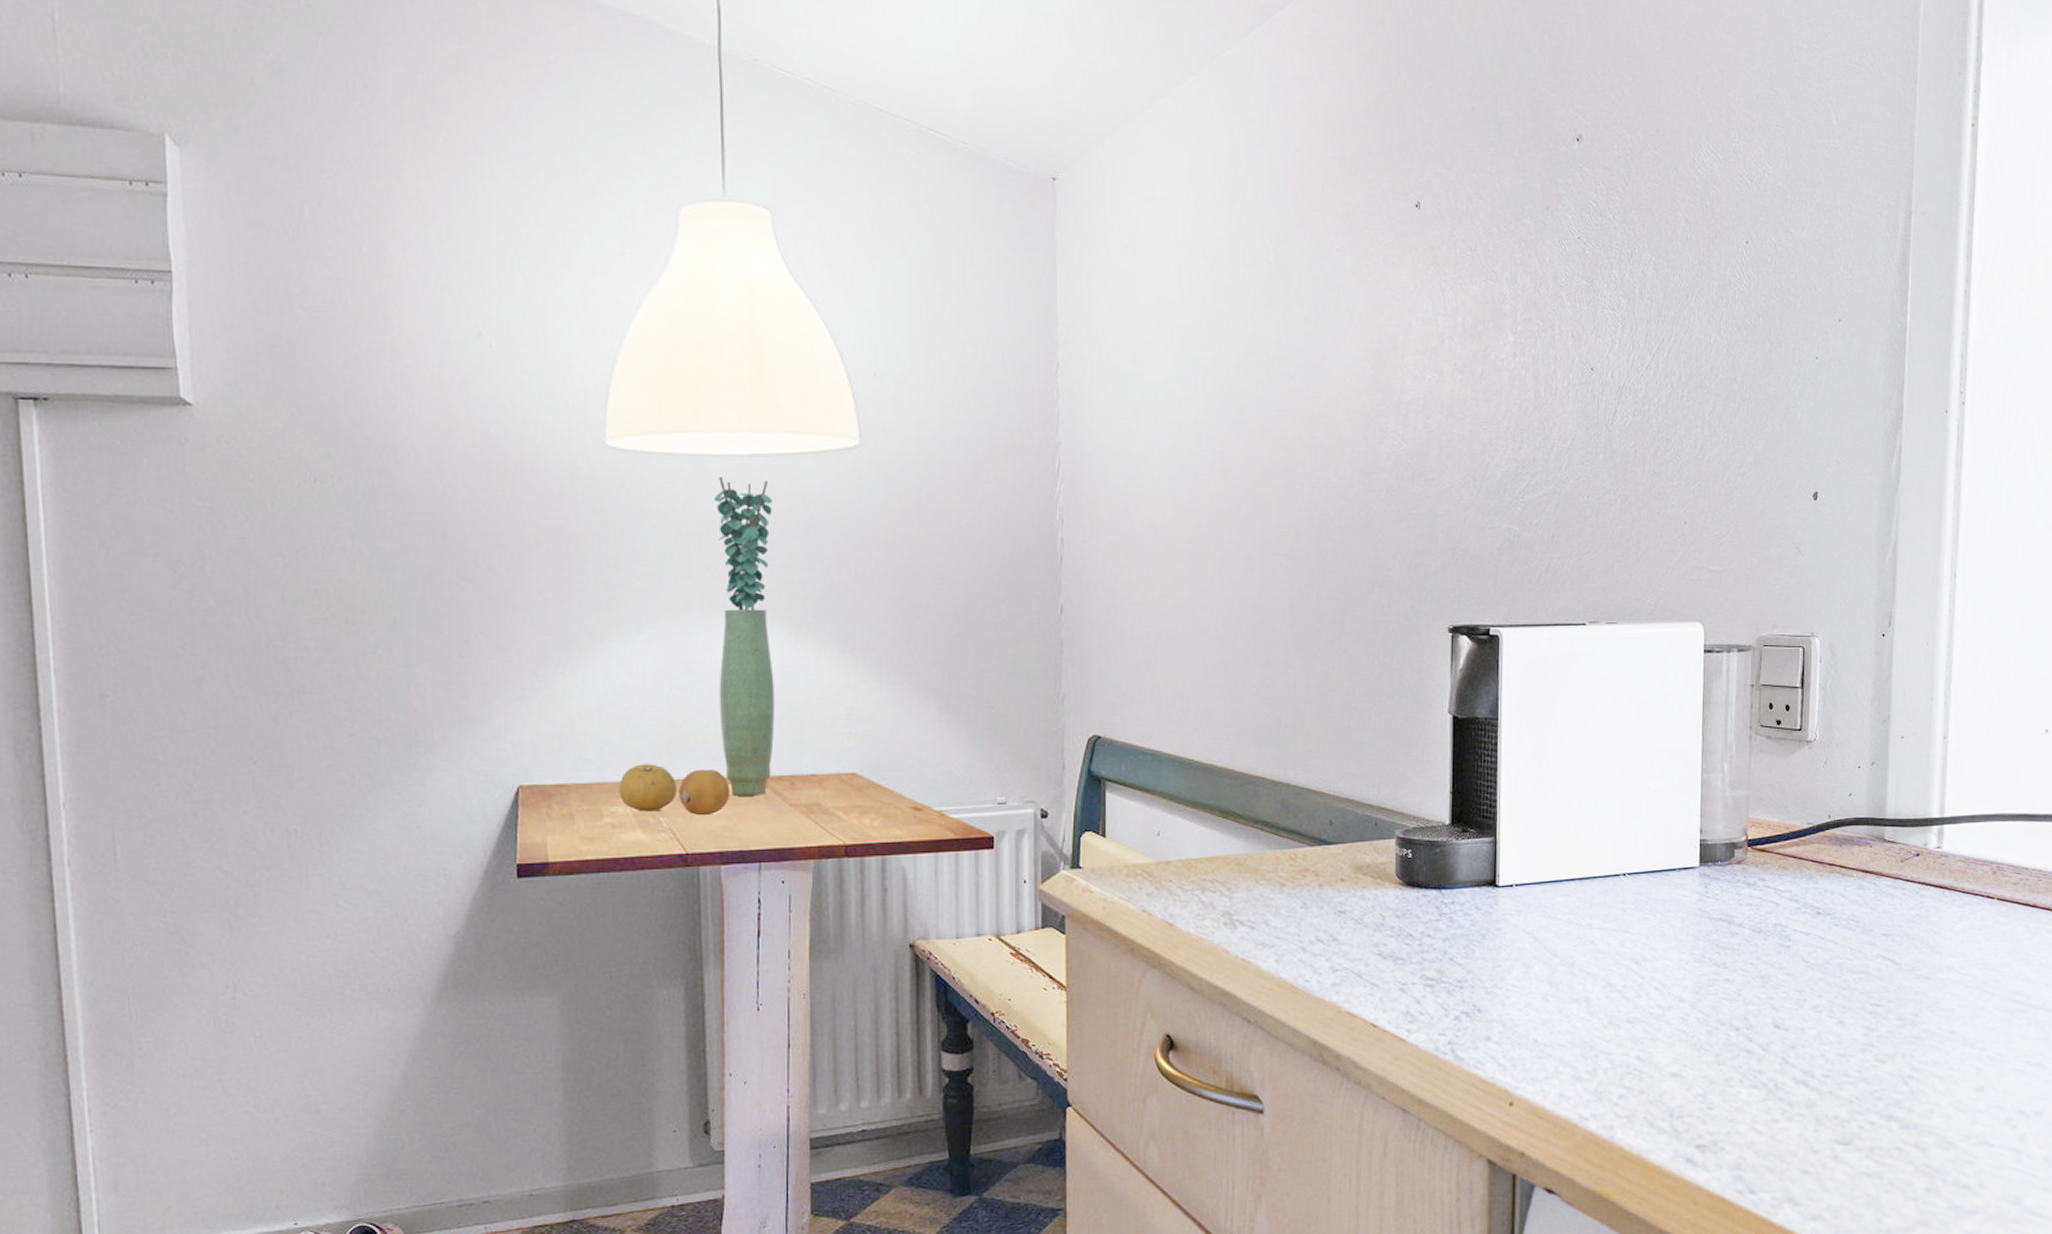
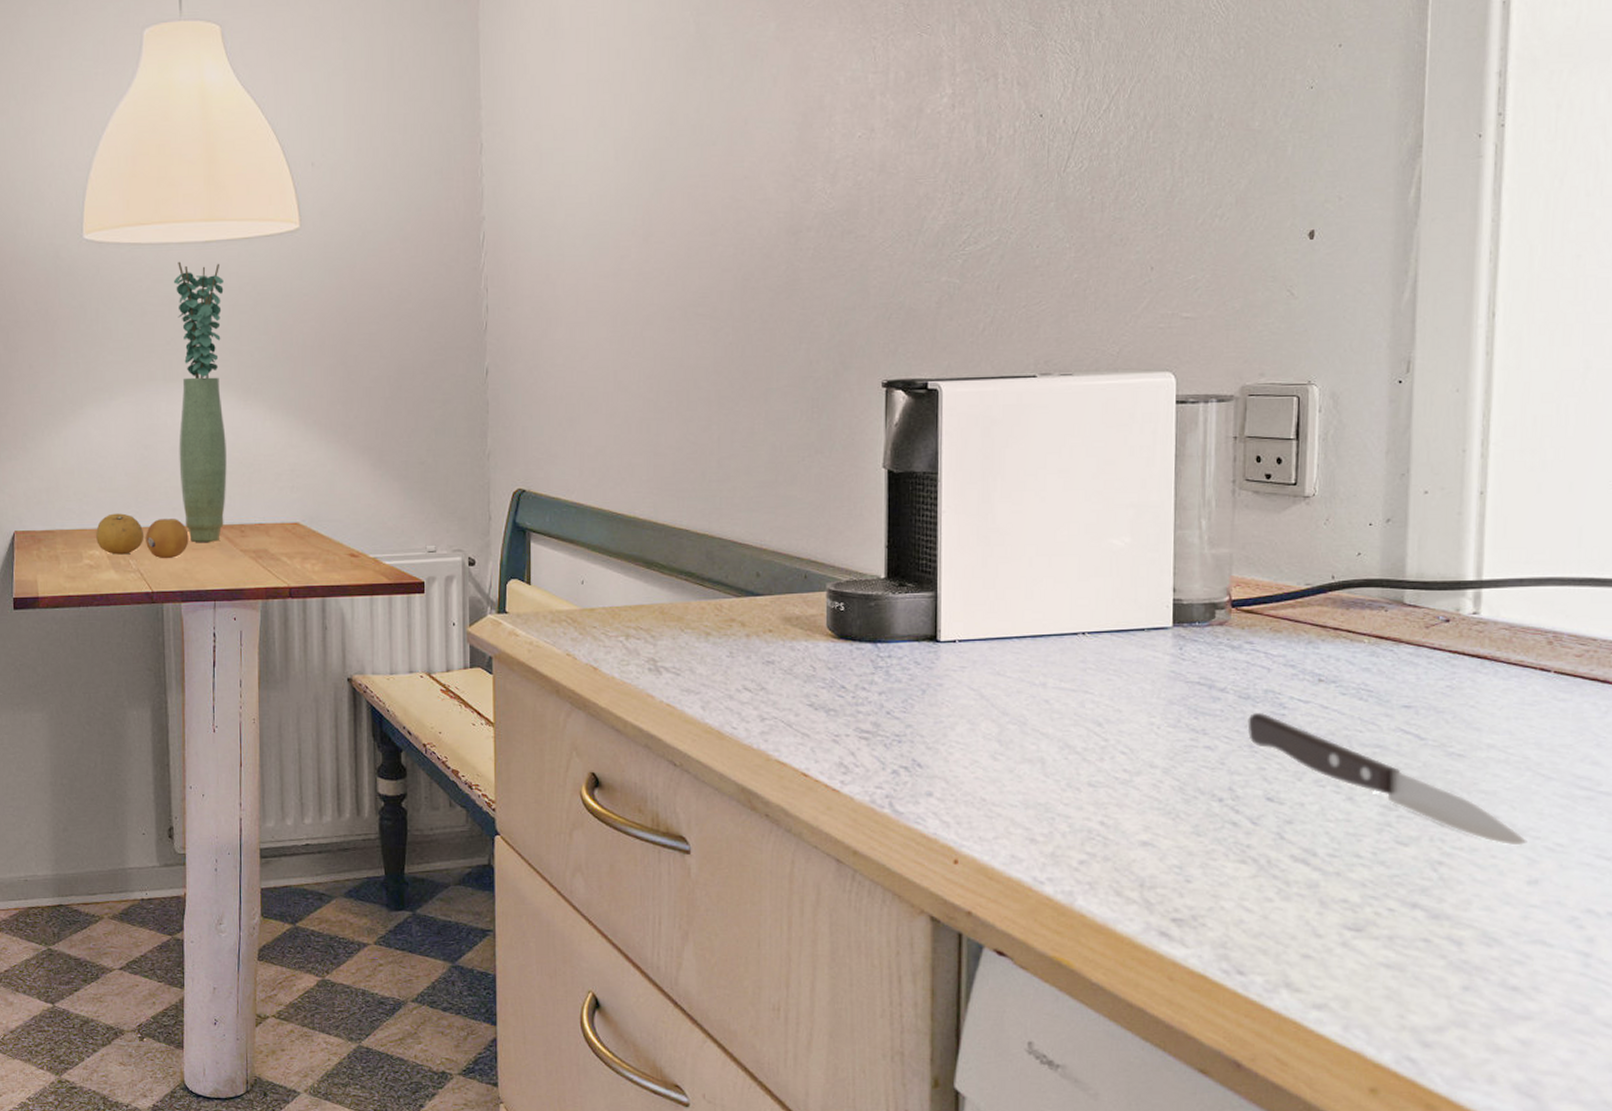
kitchen knife: none [1759,946,1976,1057] -> present [1247,713,1527,846]

